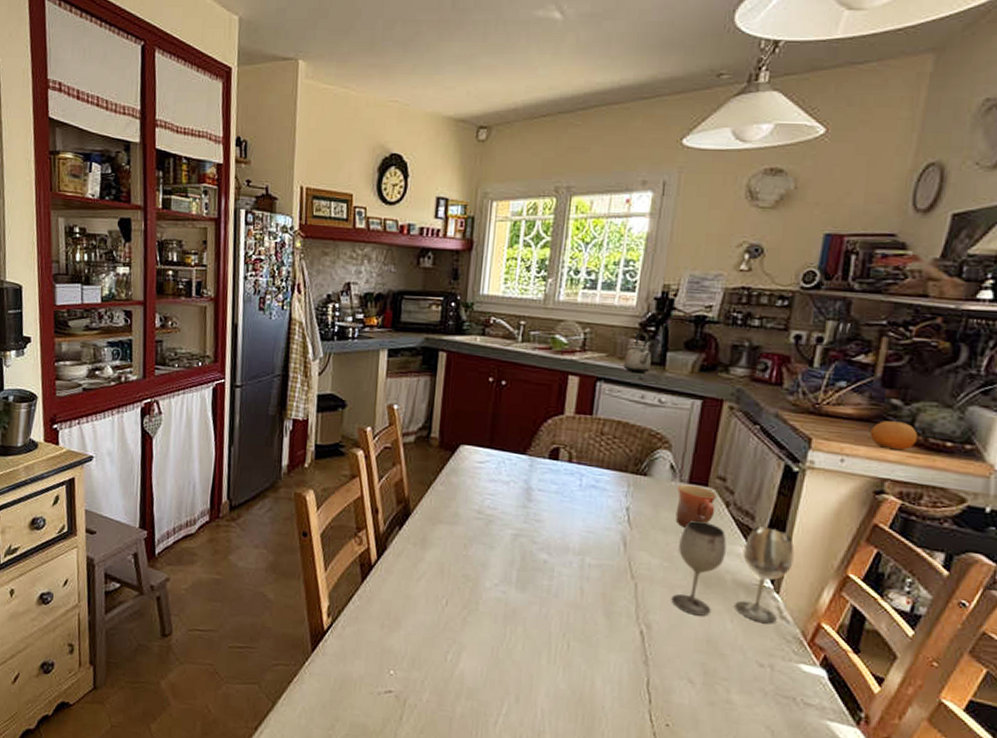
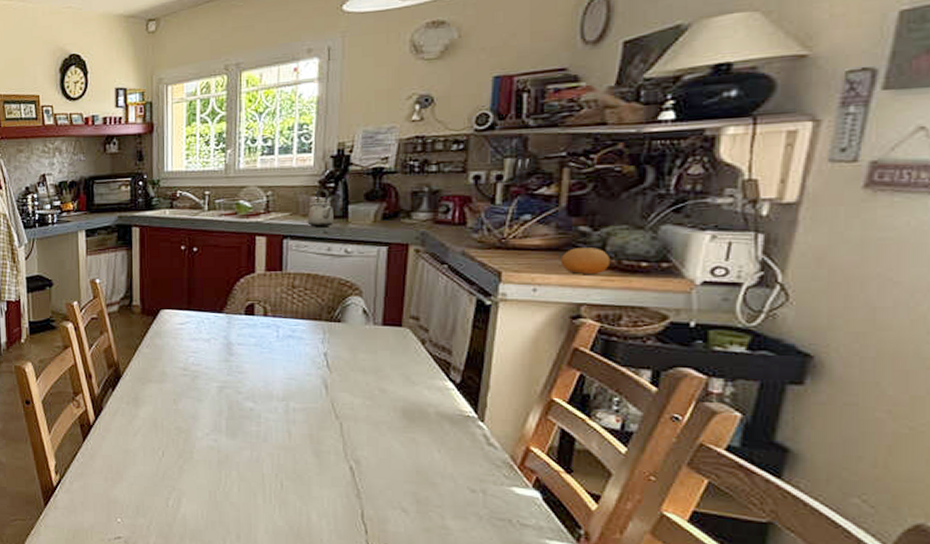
wineglass: present [671,520,795,623] -> none [377,359,495,450]
mug: present [675,484,717,528] -> none [373,326,411,367]

